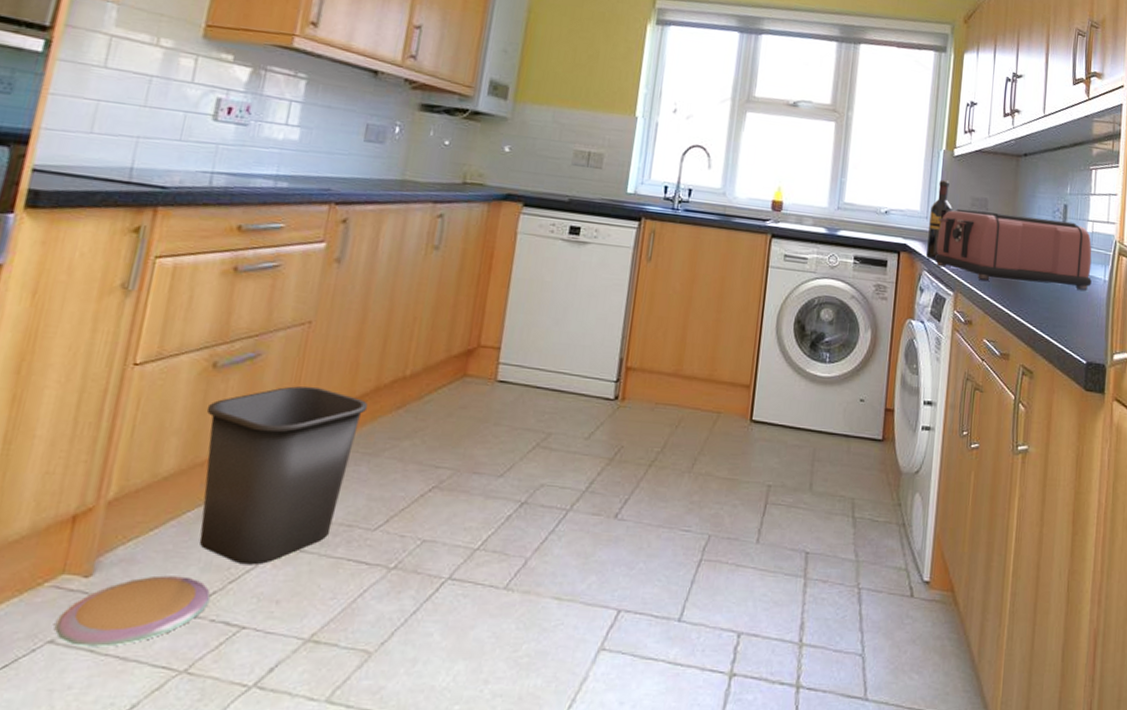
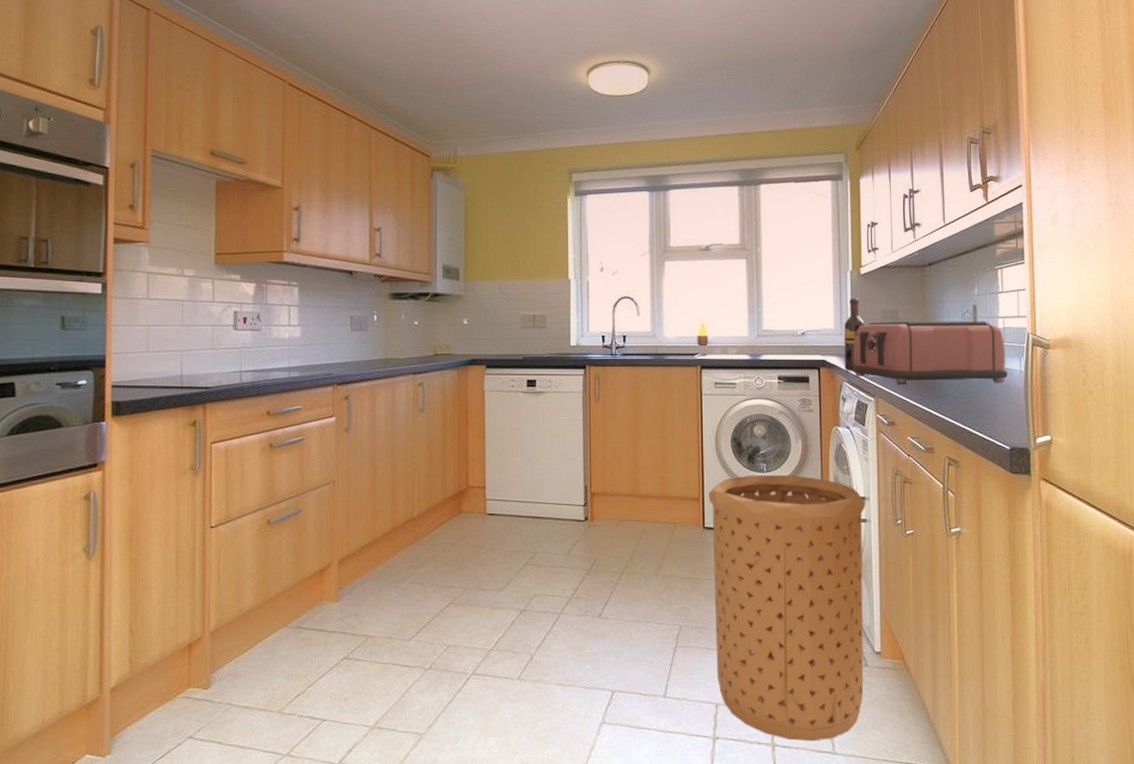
pet bowl: present [53,575,211,647] -> none [190,684,297,740]
waste bin: present [199,385,367,565] -> none [269,532,388,673]
laundry basket: none [743,364,932,684] -> present [708,474,866,742]

